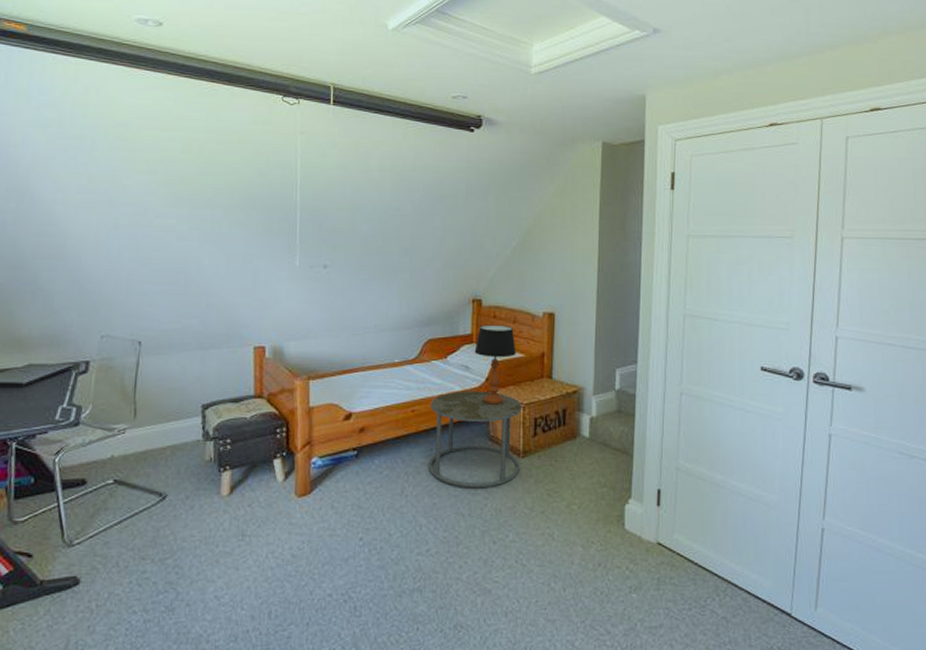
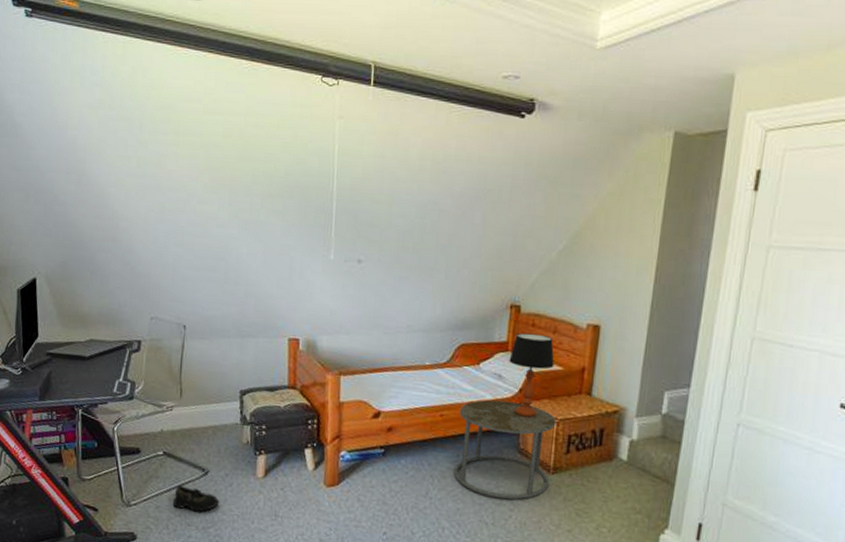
shoe: none [125,515,180,543] -> present [173,485,220,512]

